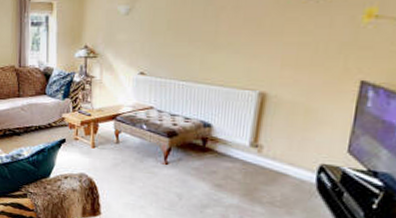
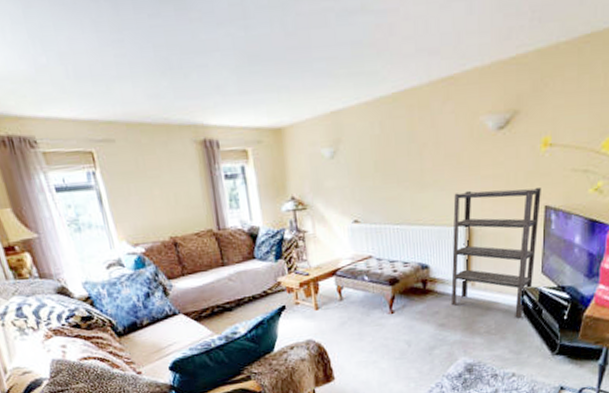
shelving unit: none [233,56,358,196] -> present [451,188,541,318]

